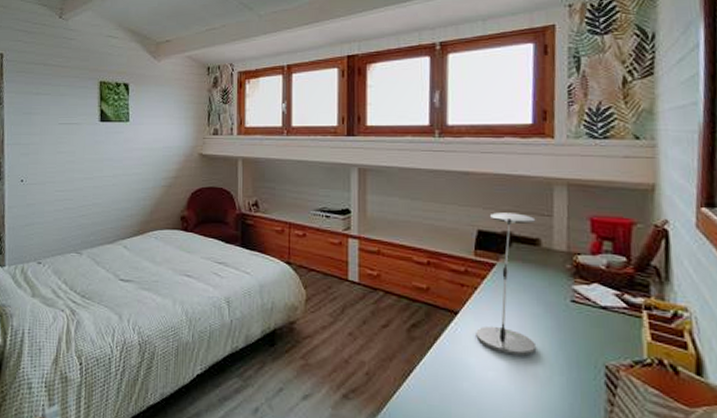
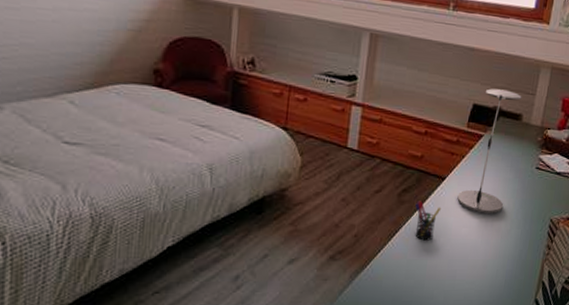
pen holder: none [428,337,459,384] -> present [415,201,442,241]

